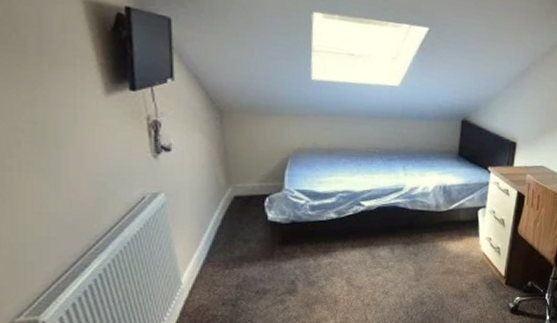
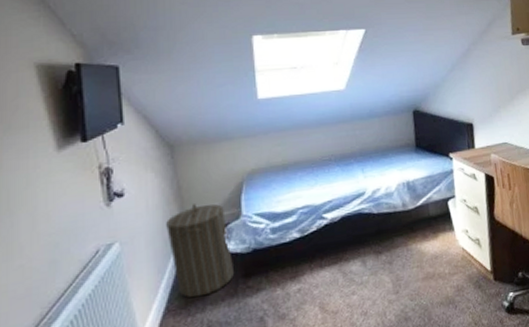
laundry hamper: none [211,170,273,254] -> present [166,204,235,298]

